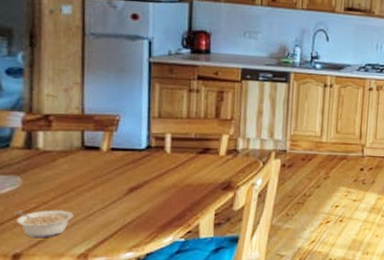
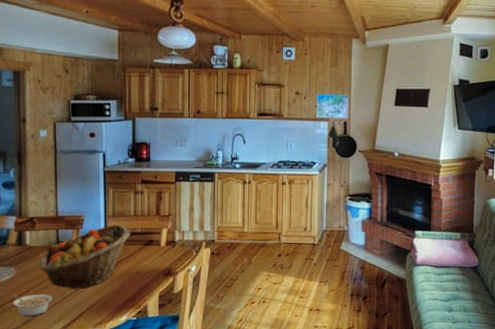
fruit basket: none [56,127,181,203] -> present [40,224,130,288]

